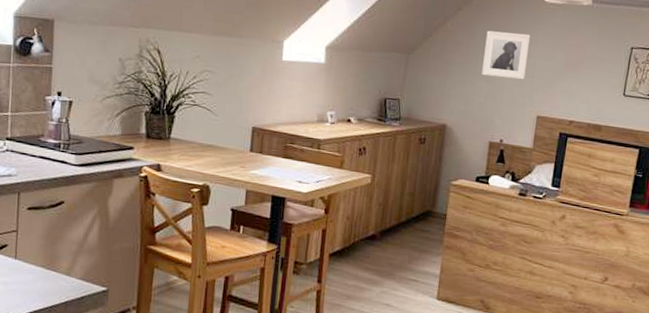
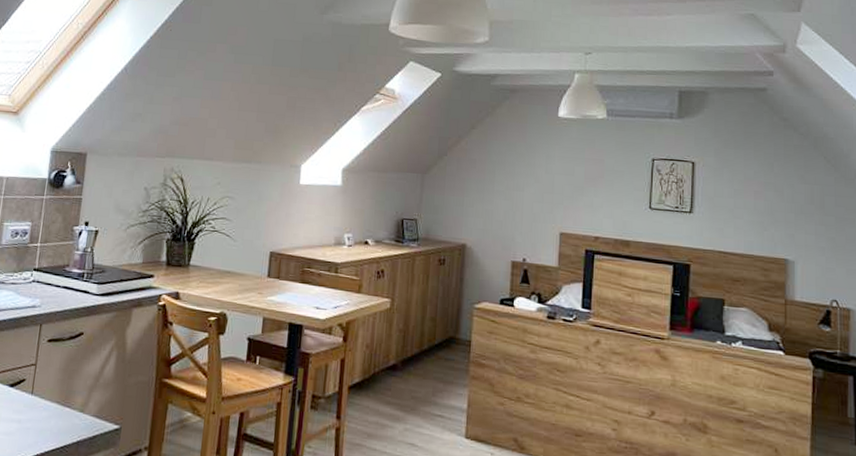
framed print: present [482,30,531,80] -> none [499,147,547,196]

